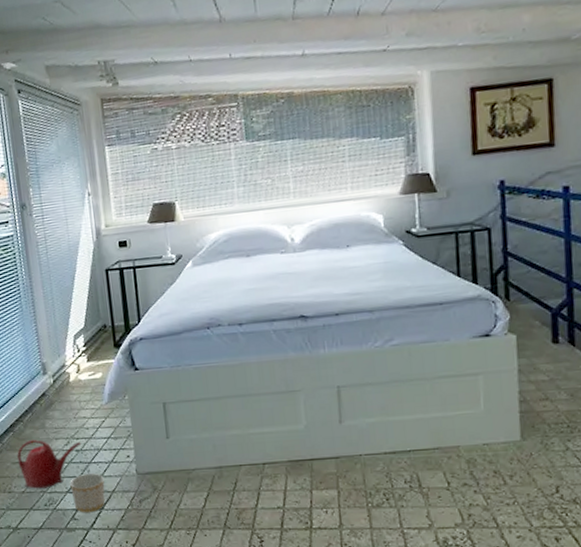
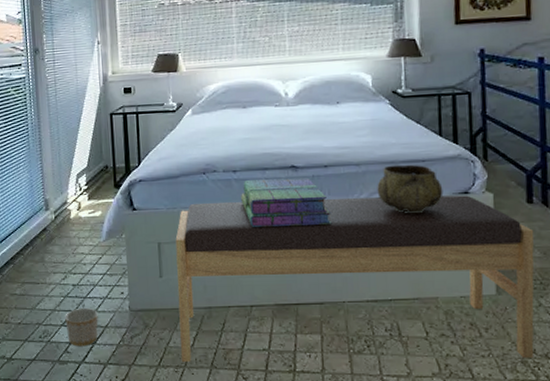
watering can: present [17,440,81,489] -> none [16,273,78,321]
bench: none [181,338,562,524] -> present [175,195,535,362]
stack of books: none [248,327,346,382] -> present [241,177,332,227]
decorative bowl: none [392,308,463,361] -> present [377,164,443,214]

